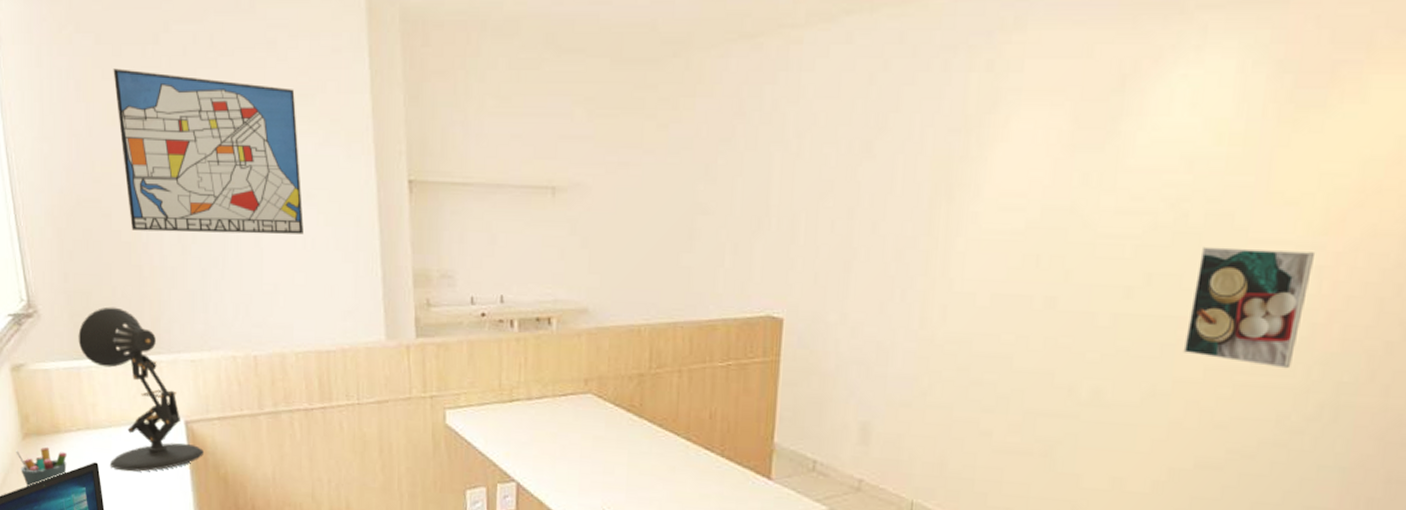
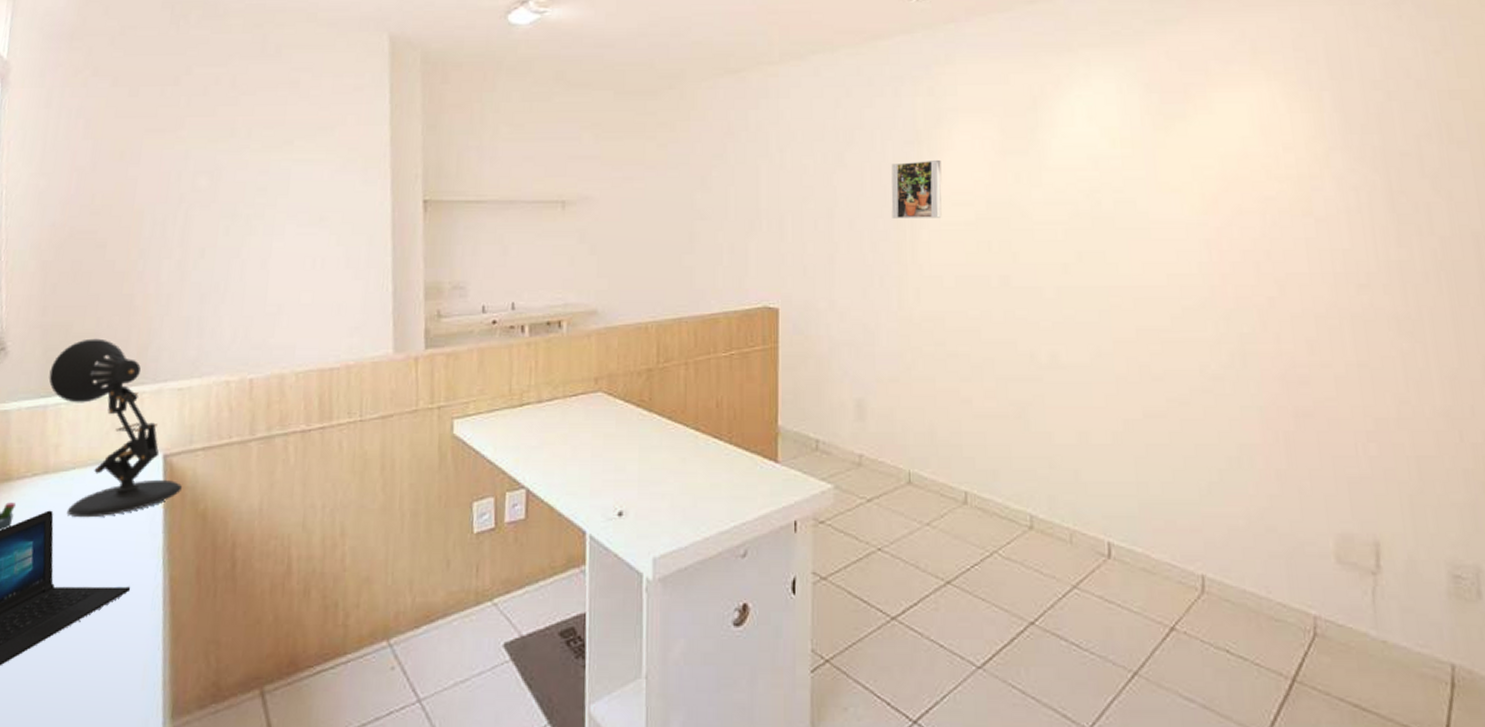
wall art: present [113,68,304,234] -> none [127,108,315,260]
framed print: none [923,153,992,225] -> present [891,159,942,218]
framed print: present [1183,246,1316,369] -> none [1116,227,1202,325]

